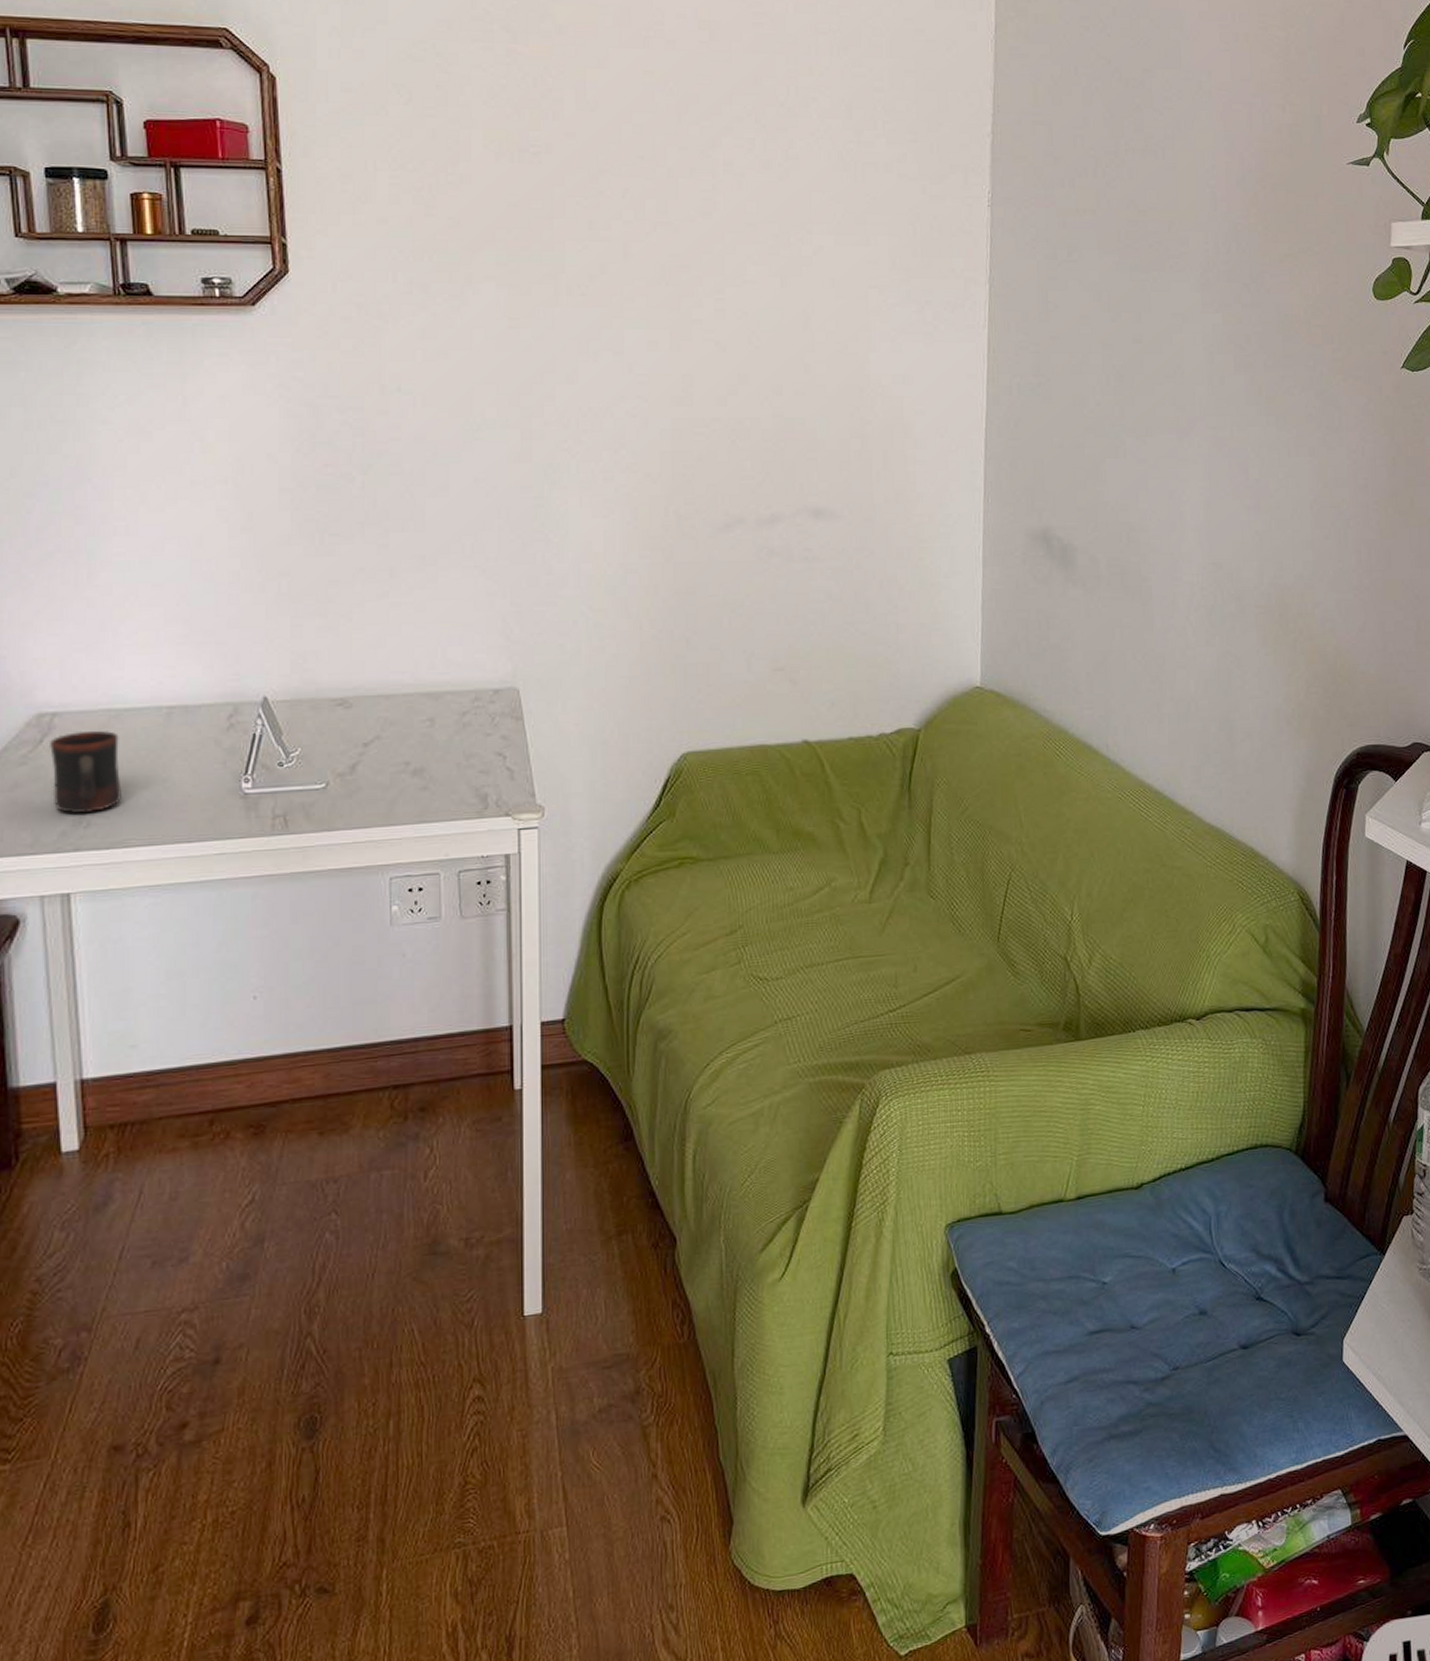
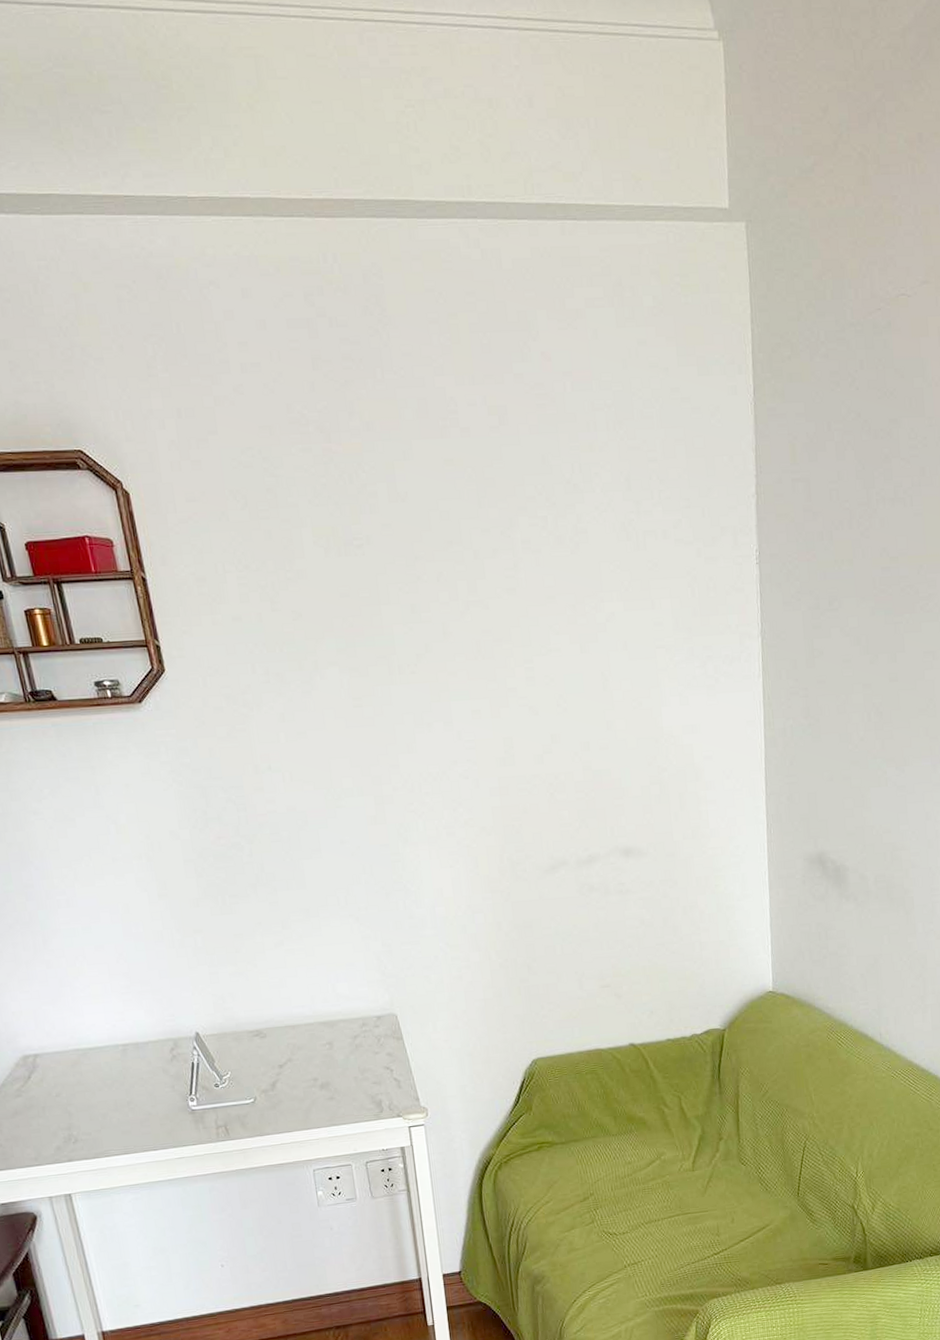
mug: present [48,730,122,813] -> none [35,1066,98,1132]

